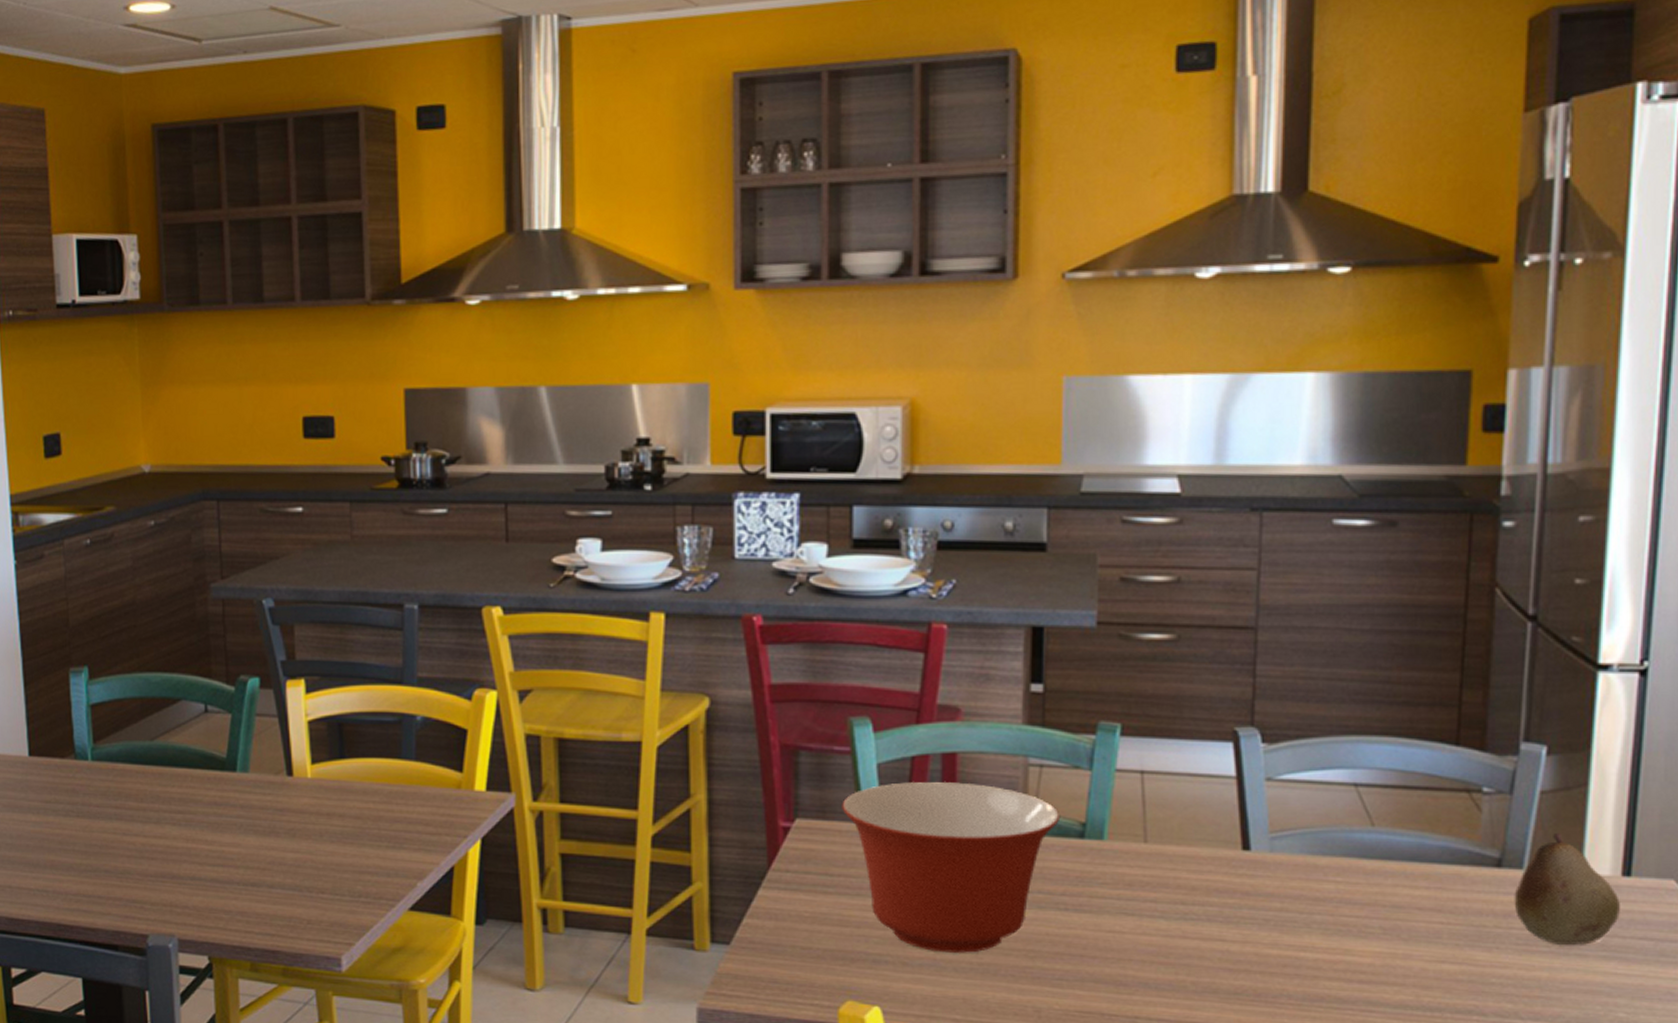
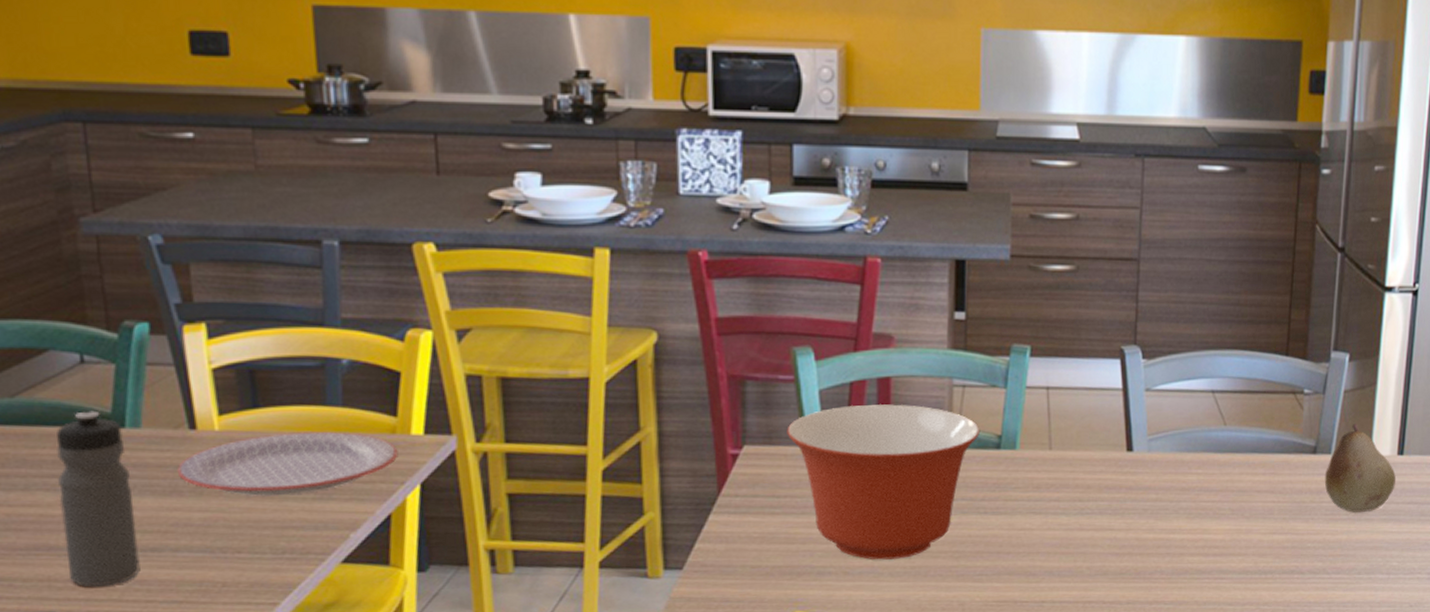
water bottle: none [182,755,242,915] -> present [56,410,140,588]
plate: none [275,783,463,841] -> present [177,431,399,496]

